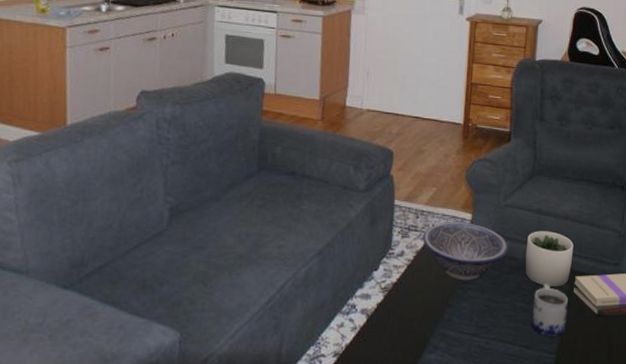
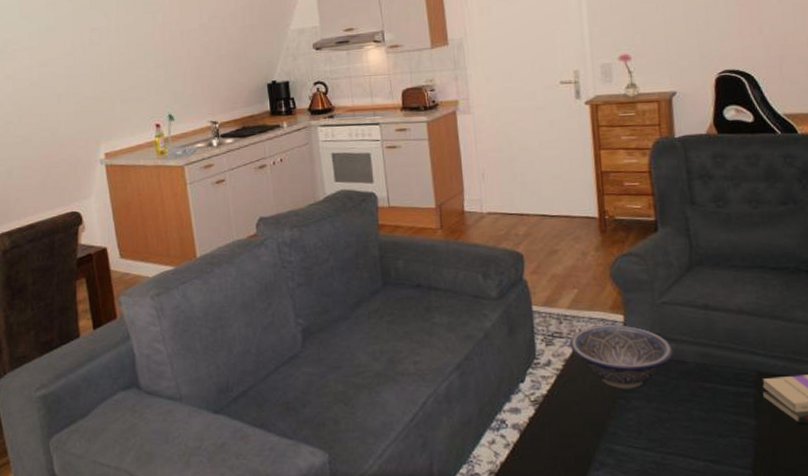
planter: present [525,231,574,287] -> none [695,328,756,393]
mug: present [531,284,568,338] -> none [713,389,761,451]

